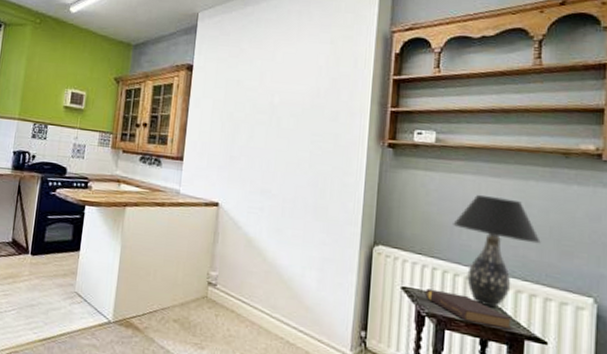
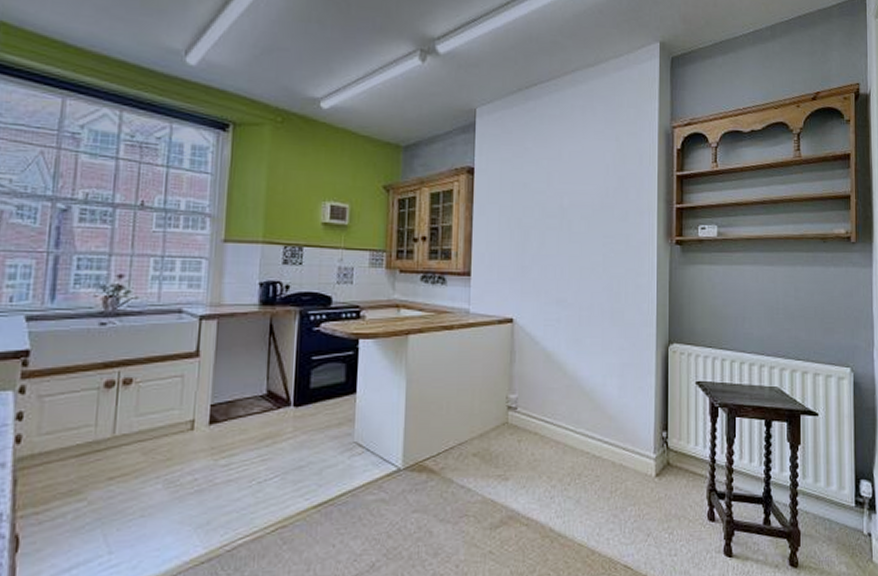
book: present [425,288,513,330] -> none [717,380,790,408]
table lamp: present [453,194,541,308] -> none [737,283,808,389]

